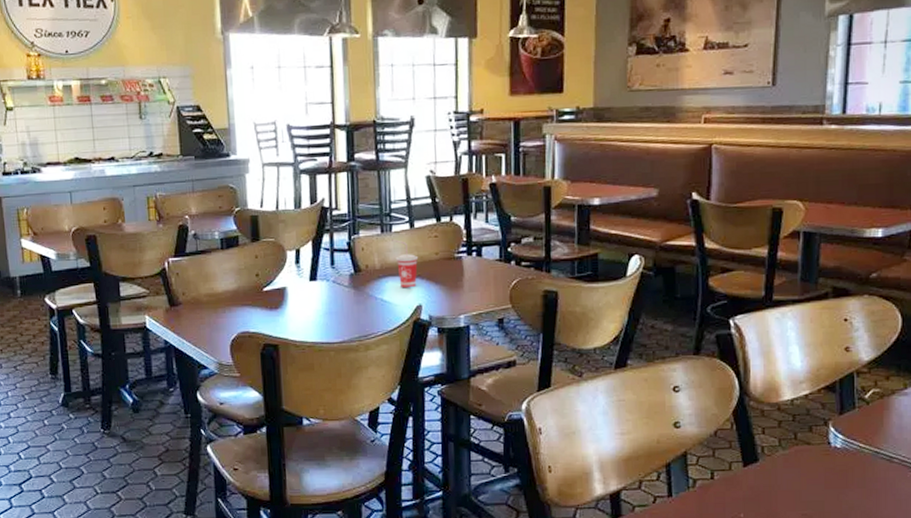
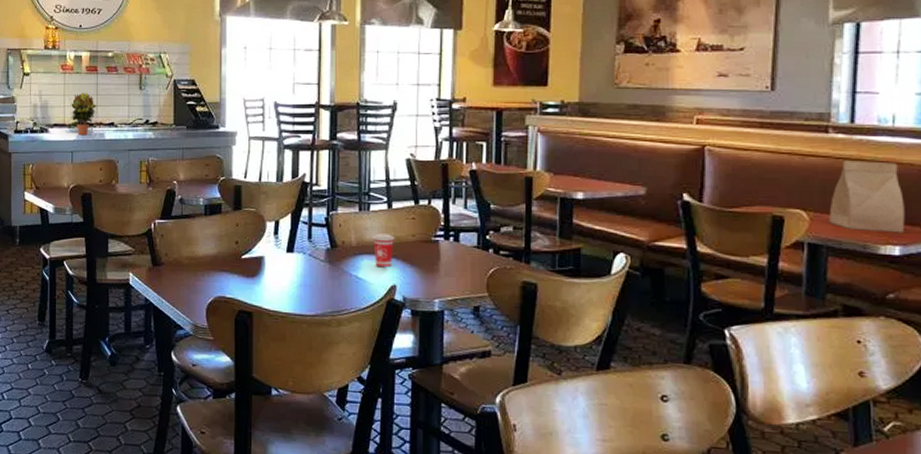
potted plant: none [64,125,94,174] -> present [71,92,96,136]
paper bag: none [822,149,888,217] -> present [829,161,905,233]

